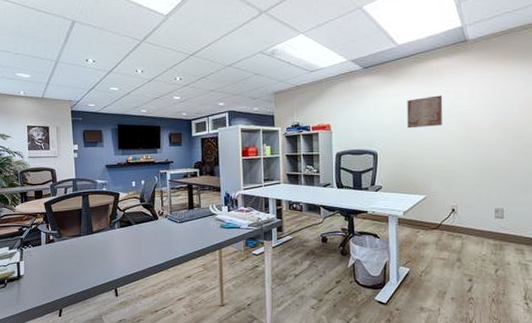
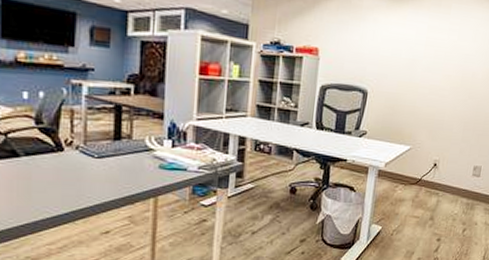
wall art: present [407,95,443,129] -> none [404,31,446,69]

